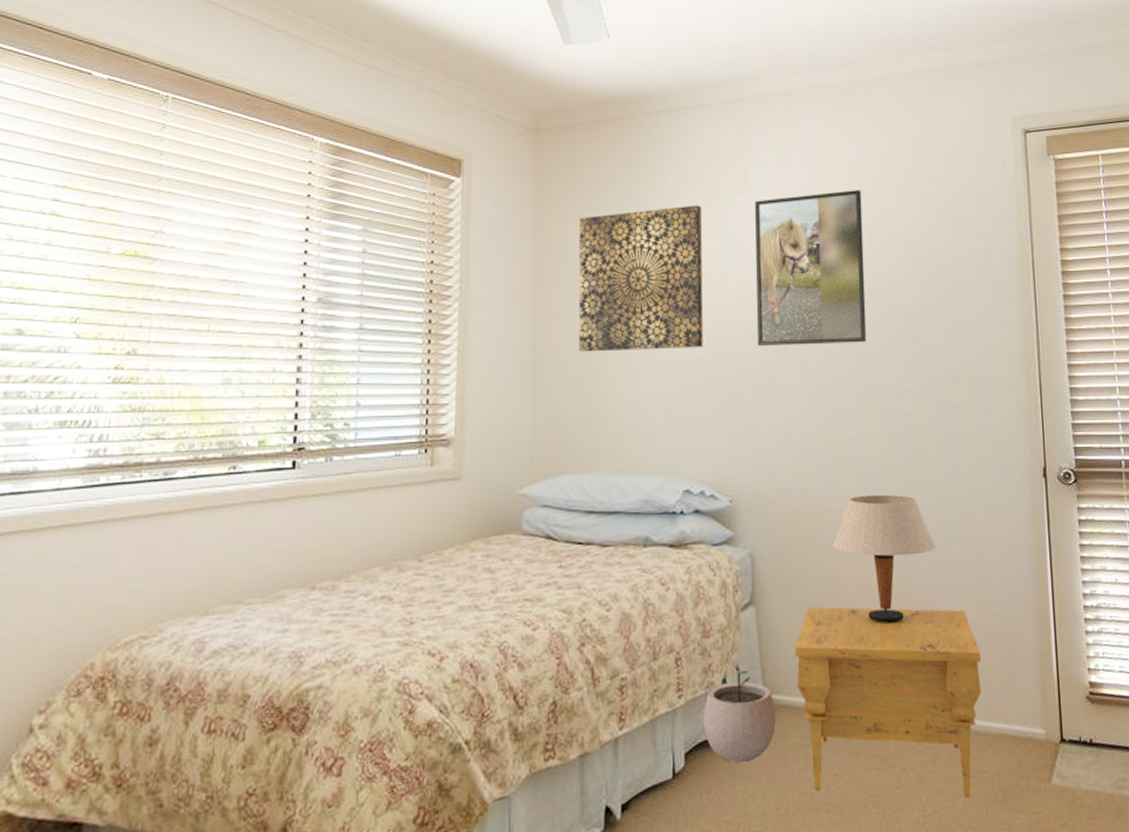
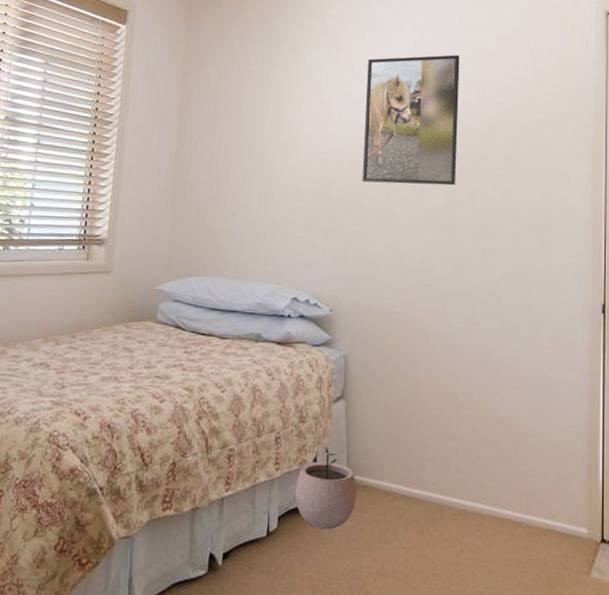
wall art: present [579,205,703,352] -> none [213,59,323,180]
nightstand: present [795,606,981,798] -> none [376,405,536,581]
table lamp: present [832,494,937,623] -> none [414,315,504,425]

